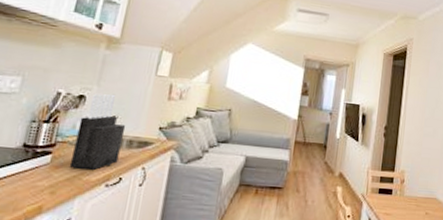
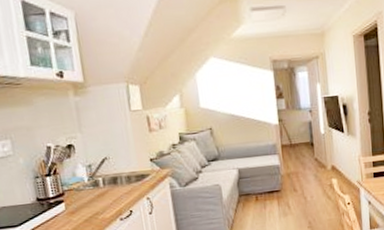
knife block: present [69,93,126,170] -> none [76,137,124,211]

